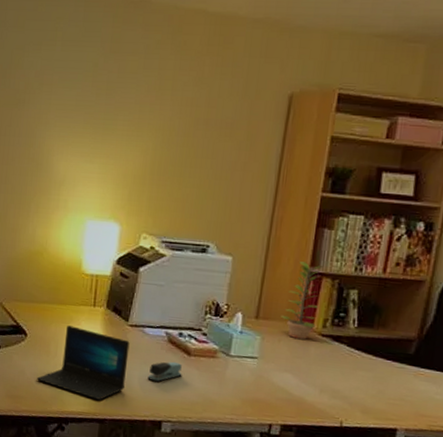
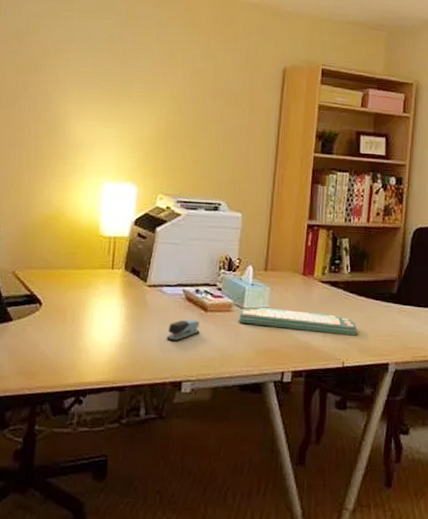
laptop: present [36,325,130,400] -> none [51,291,149,366]
computer keyboard: none [224,355,361,396] -> present [239,307,357,336]
plant: present [279,261,322,340] -> none [285,215,319,288]

